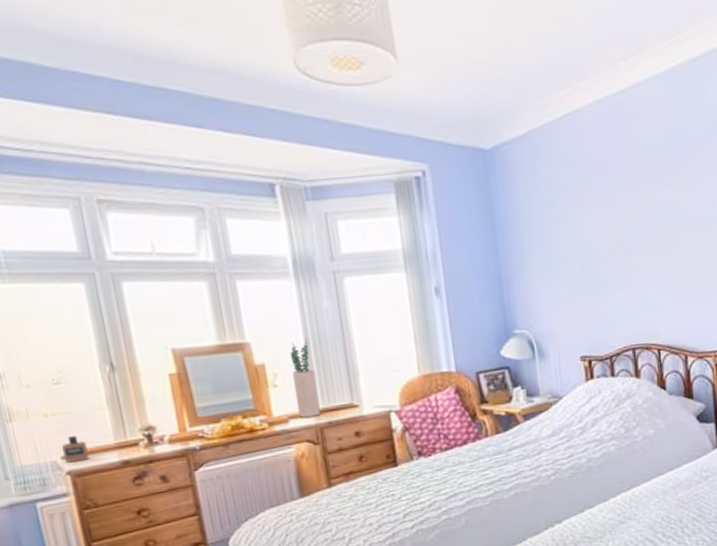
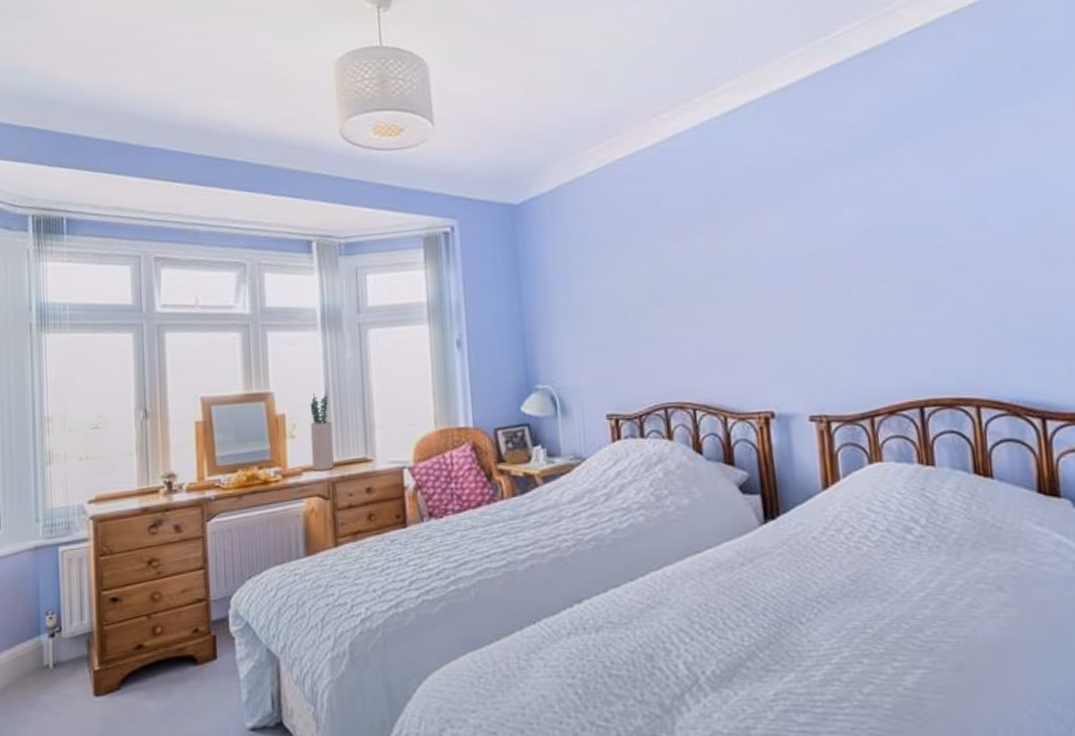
perfume: present [62,436,89,463] -> none [90,481,112,507]

